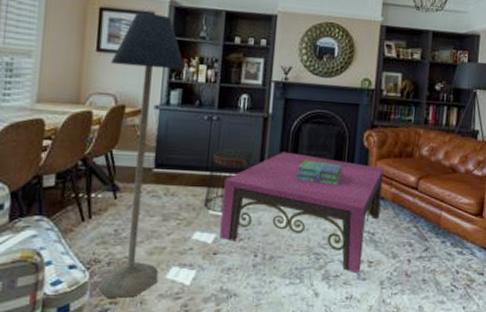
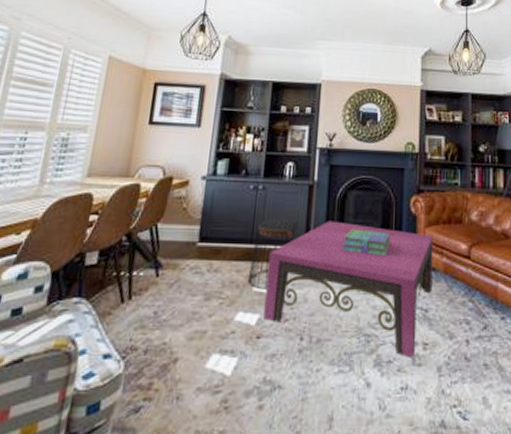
floor lamp: present [96,12,186,298] -> none [130,86,233,393]

